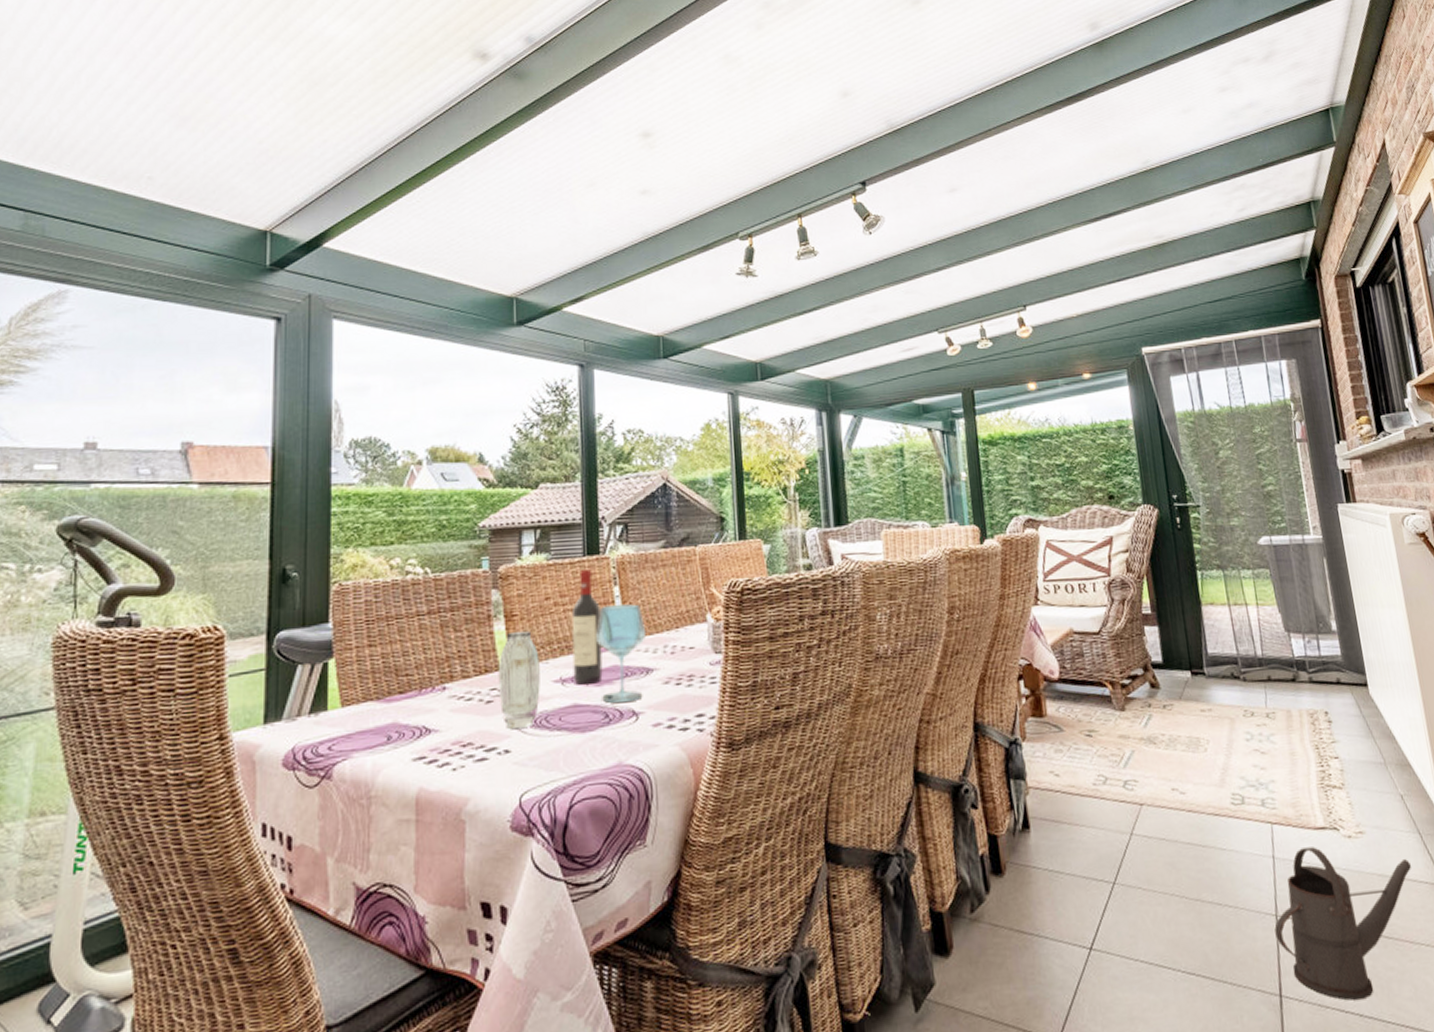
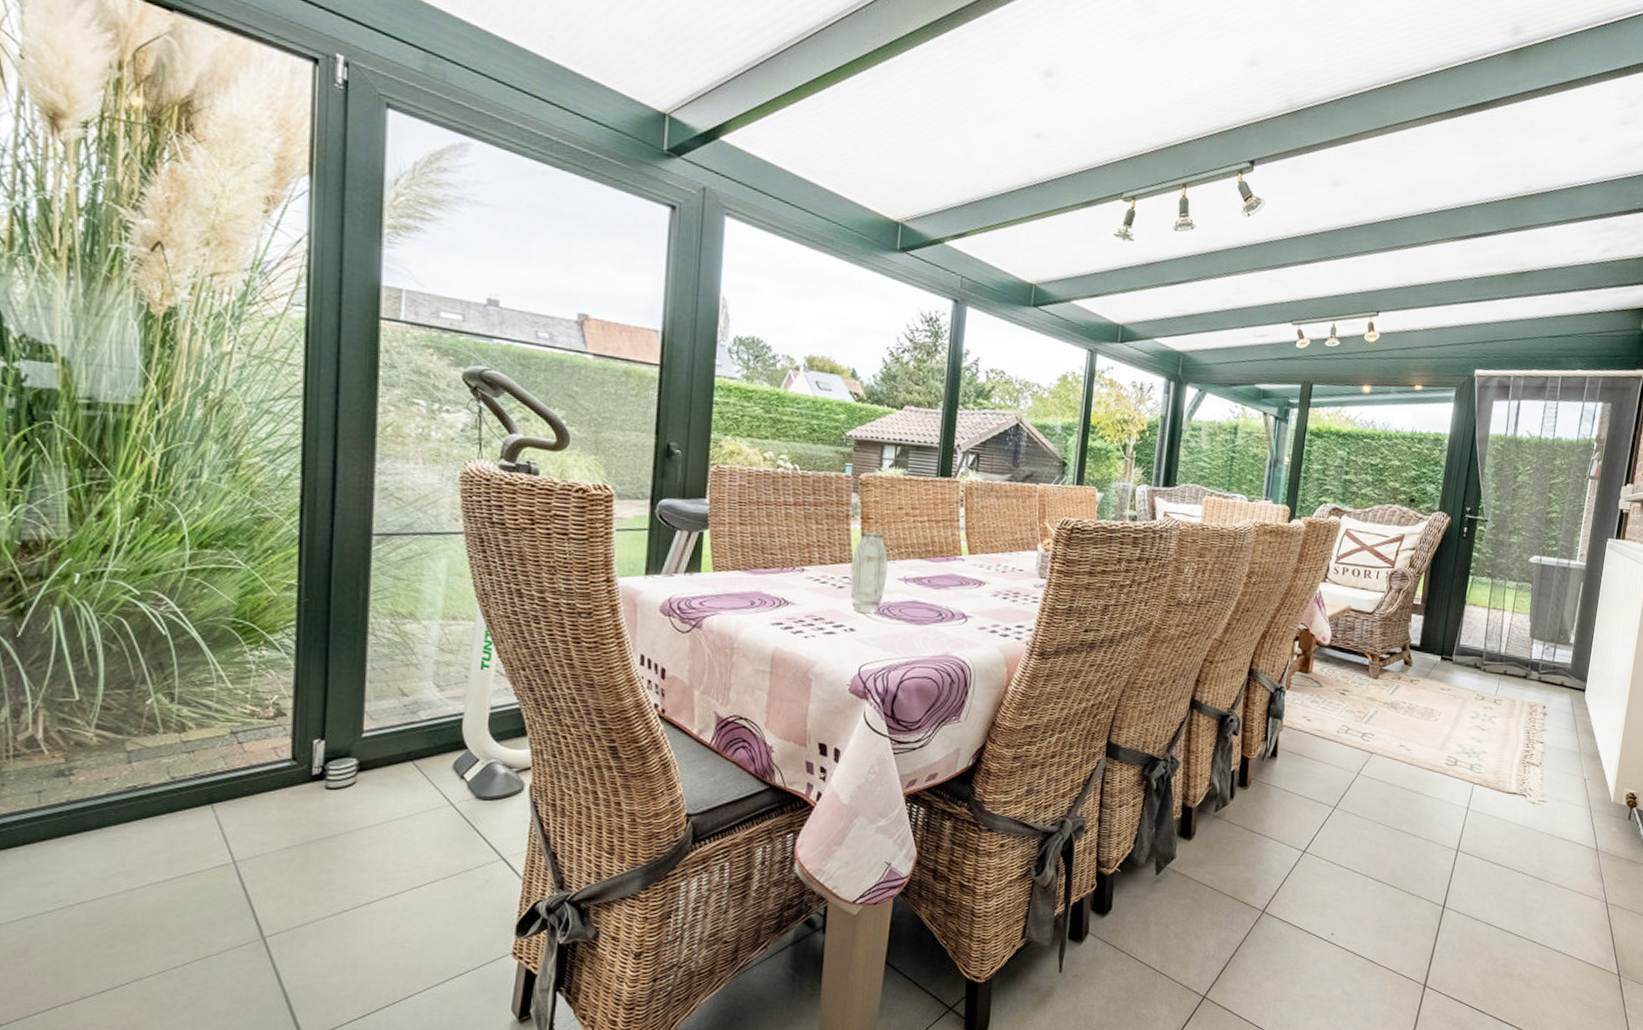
wine bottle: present [571,570,603,685] -> none [915,489,946,587]
wine glass: present [595,604,647,703] -> none [938,523,984,606]
watering can: present [1274,847,1412,1000] -> none [1452,805,1576,918]

